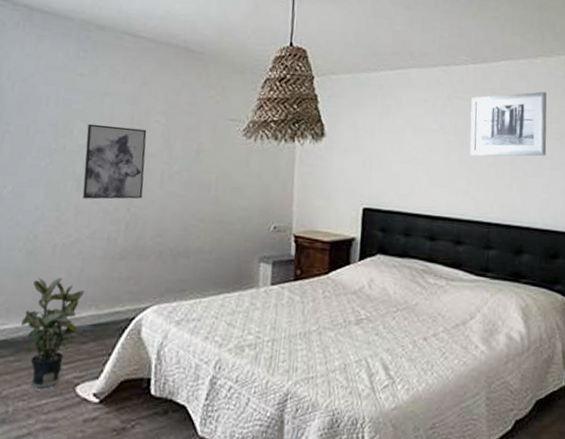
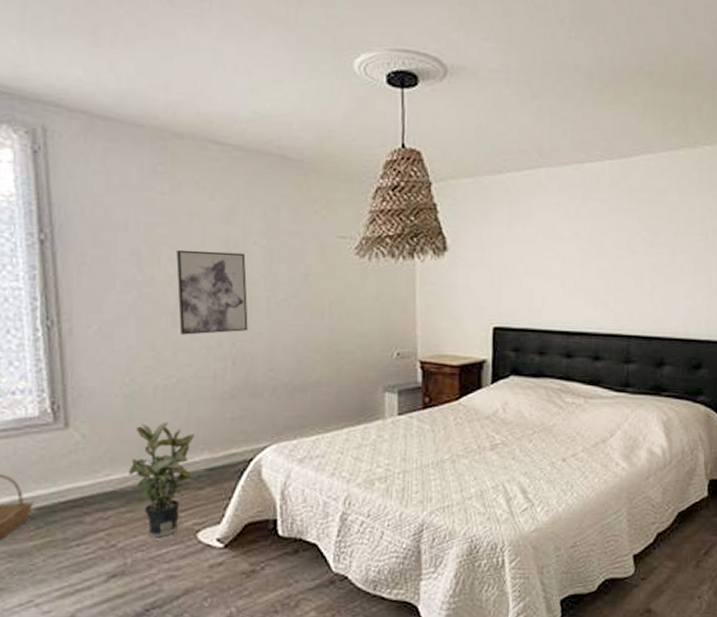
wall art: present [470,91,547,157] -> none [607,187,691,264]

